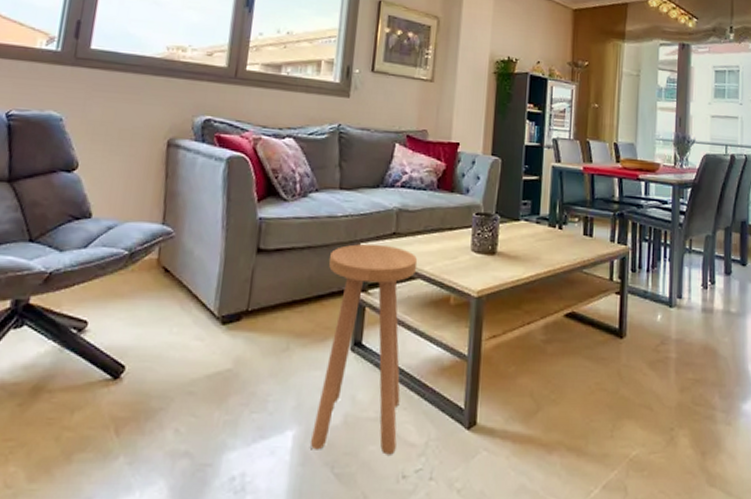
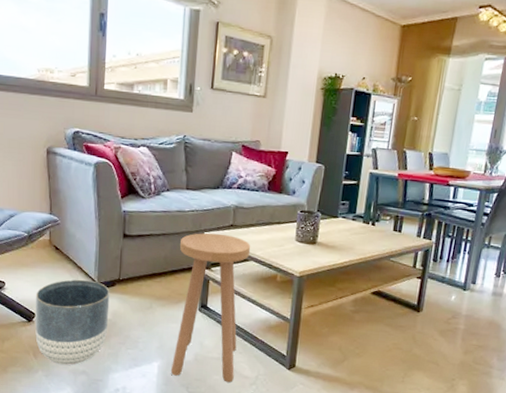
planter: none [121,312,234,444] -> present [35,279,110,365]

